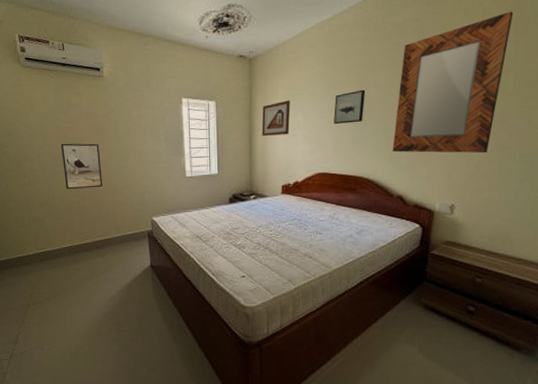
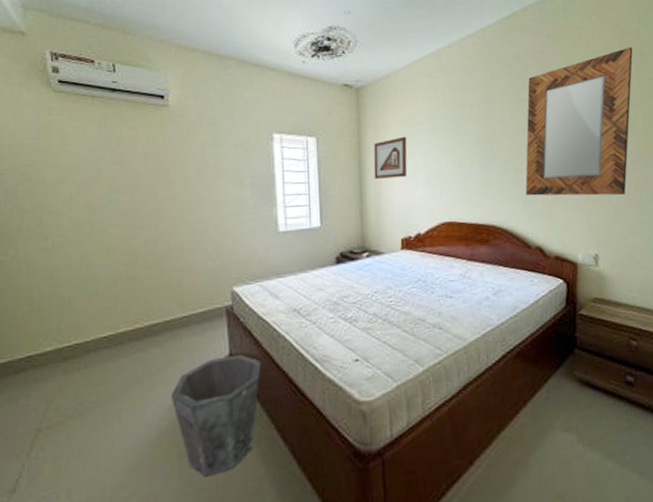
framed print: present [60,143,102,190] -> none [103,191,163,255]
waste bin: none [111,266,173,347] -> present [171,355,261,477]
wall art: present [334,89,366,124] -> none [457,125,492,164]

